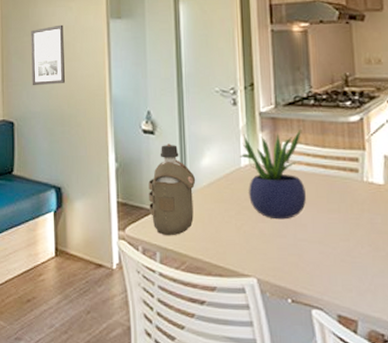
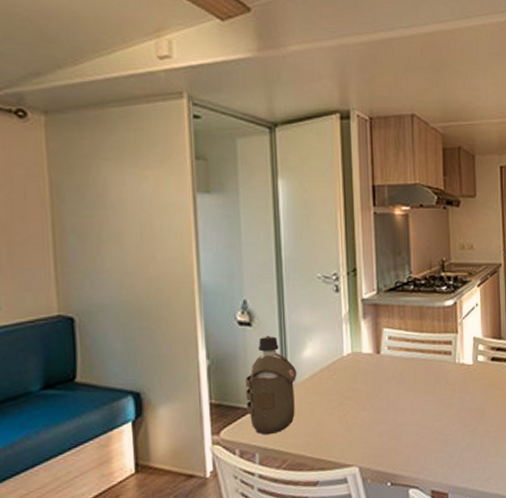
wall art: present [31,24,65,85] -> none [93,197,141,271]
potted plant: present [240,130,307,220] -> none [342,315,406,407]

